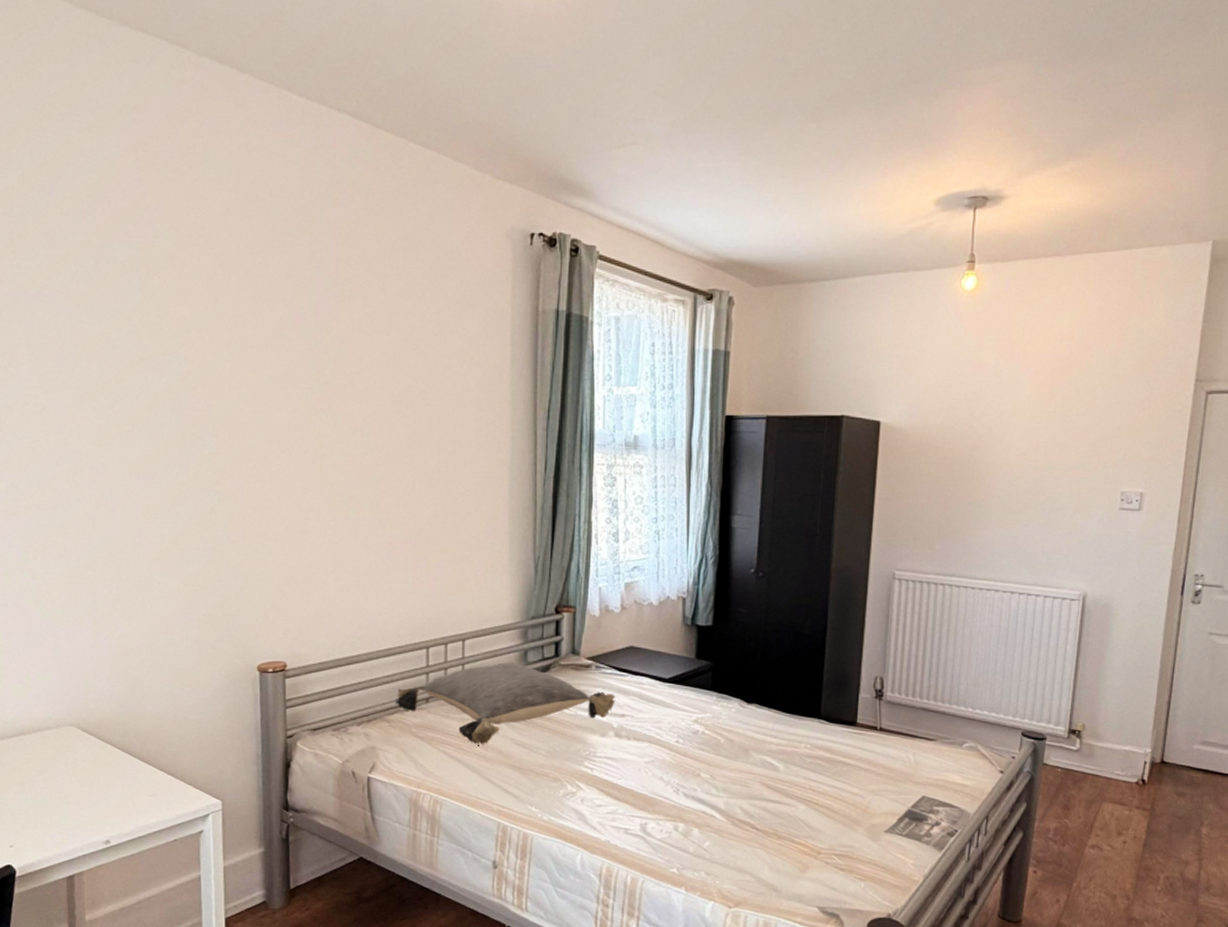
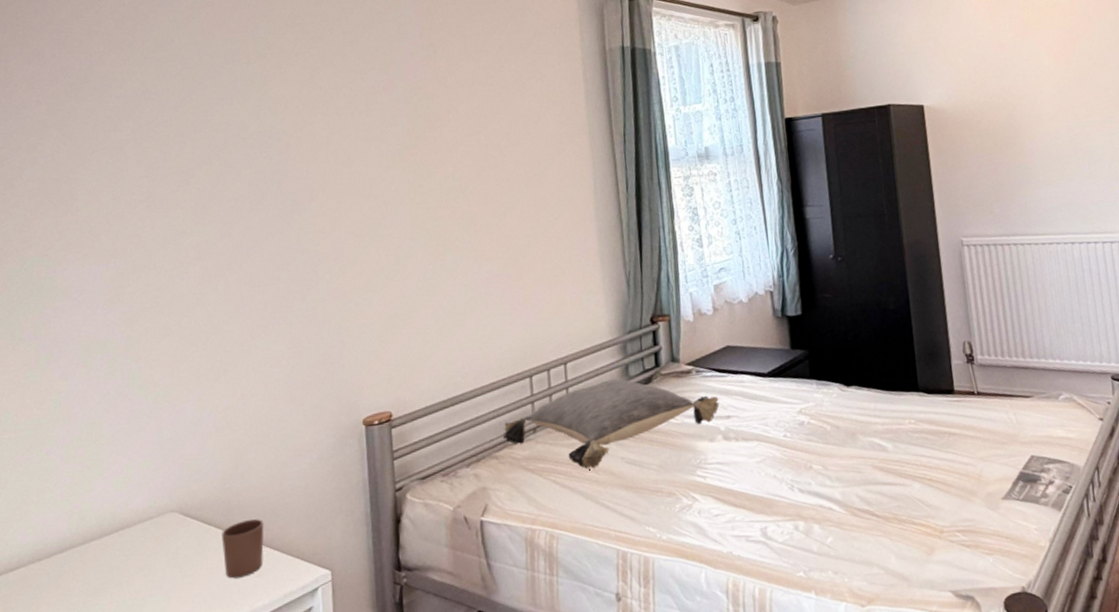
mug: none [118,744,159,795] -> present [222,519,264,578]

